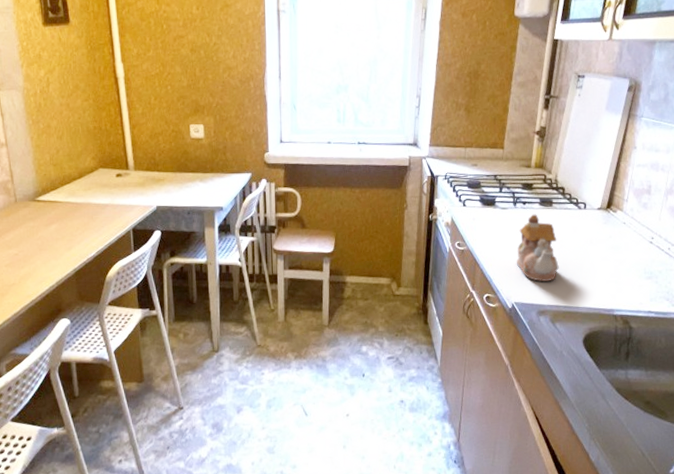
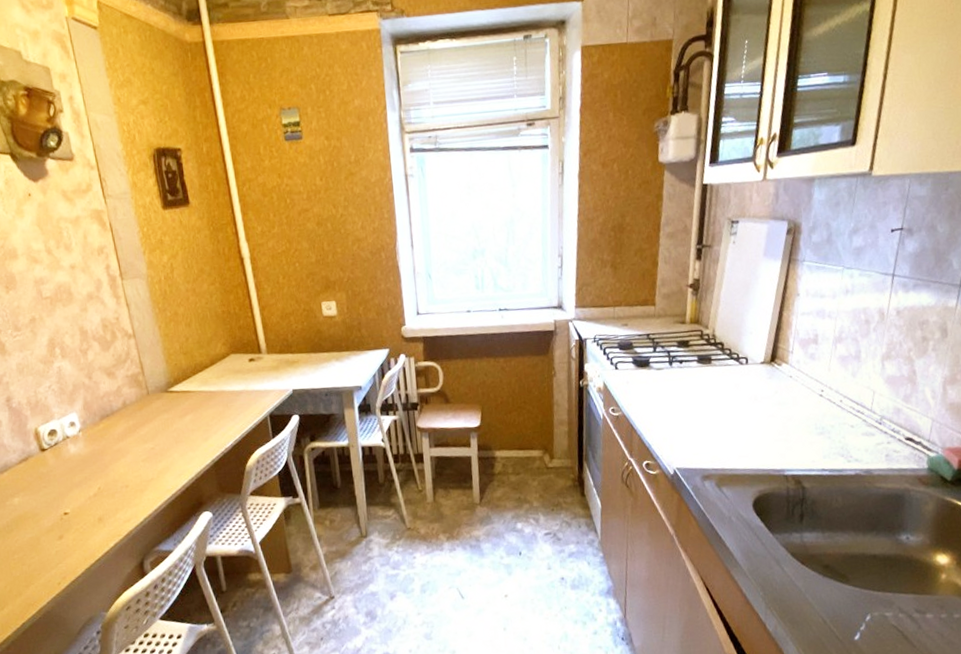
teapot: present [516,214,559,281] -> none [675,373,722,444]

